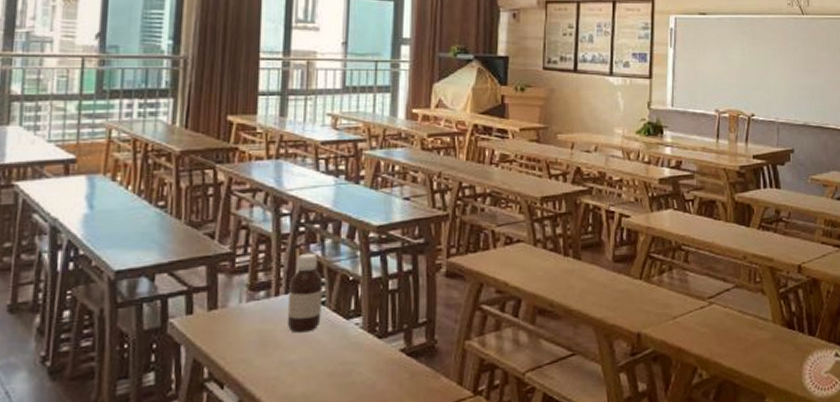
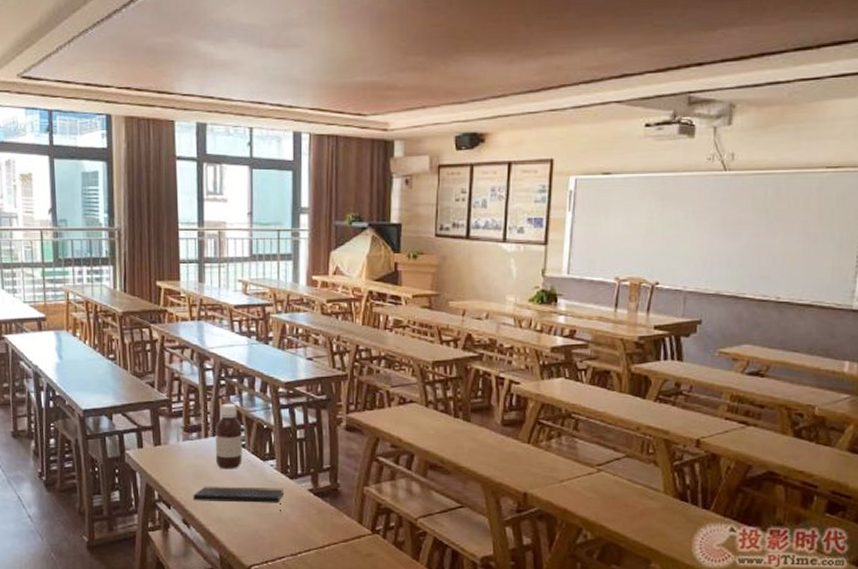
notepad: none [255,350,370,376] -> present [193,486,284,503]

